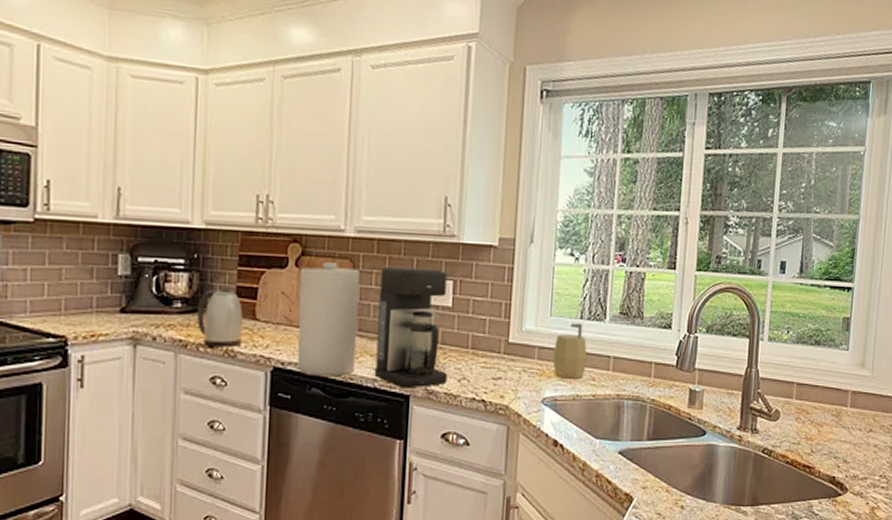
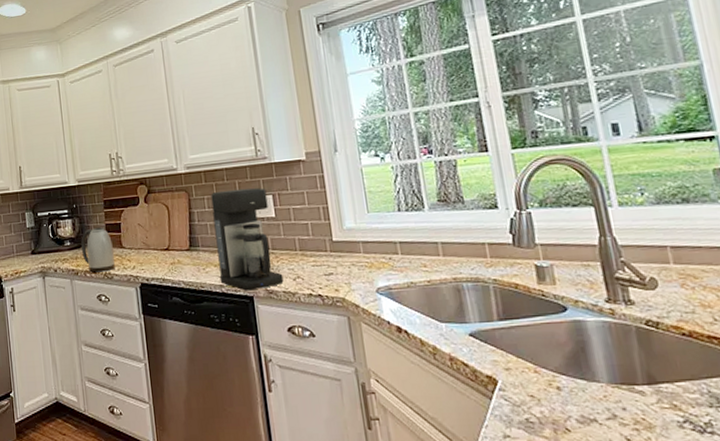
paper towel holder: present [297,262,360,377] -> none [149,195,204,288]
soap dispenser: present [553,322,587,380] -> none [377,215,415,269]

